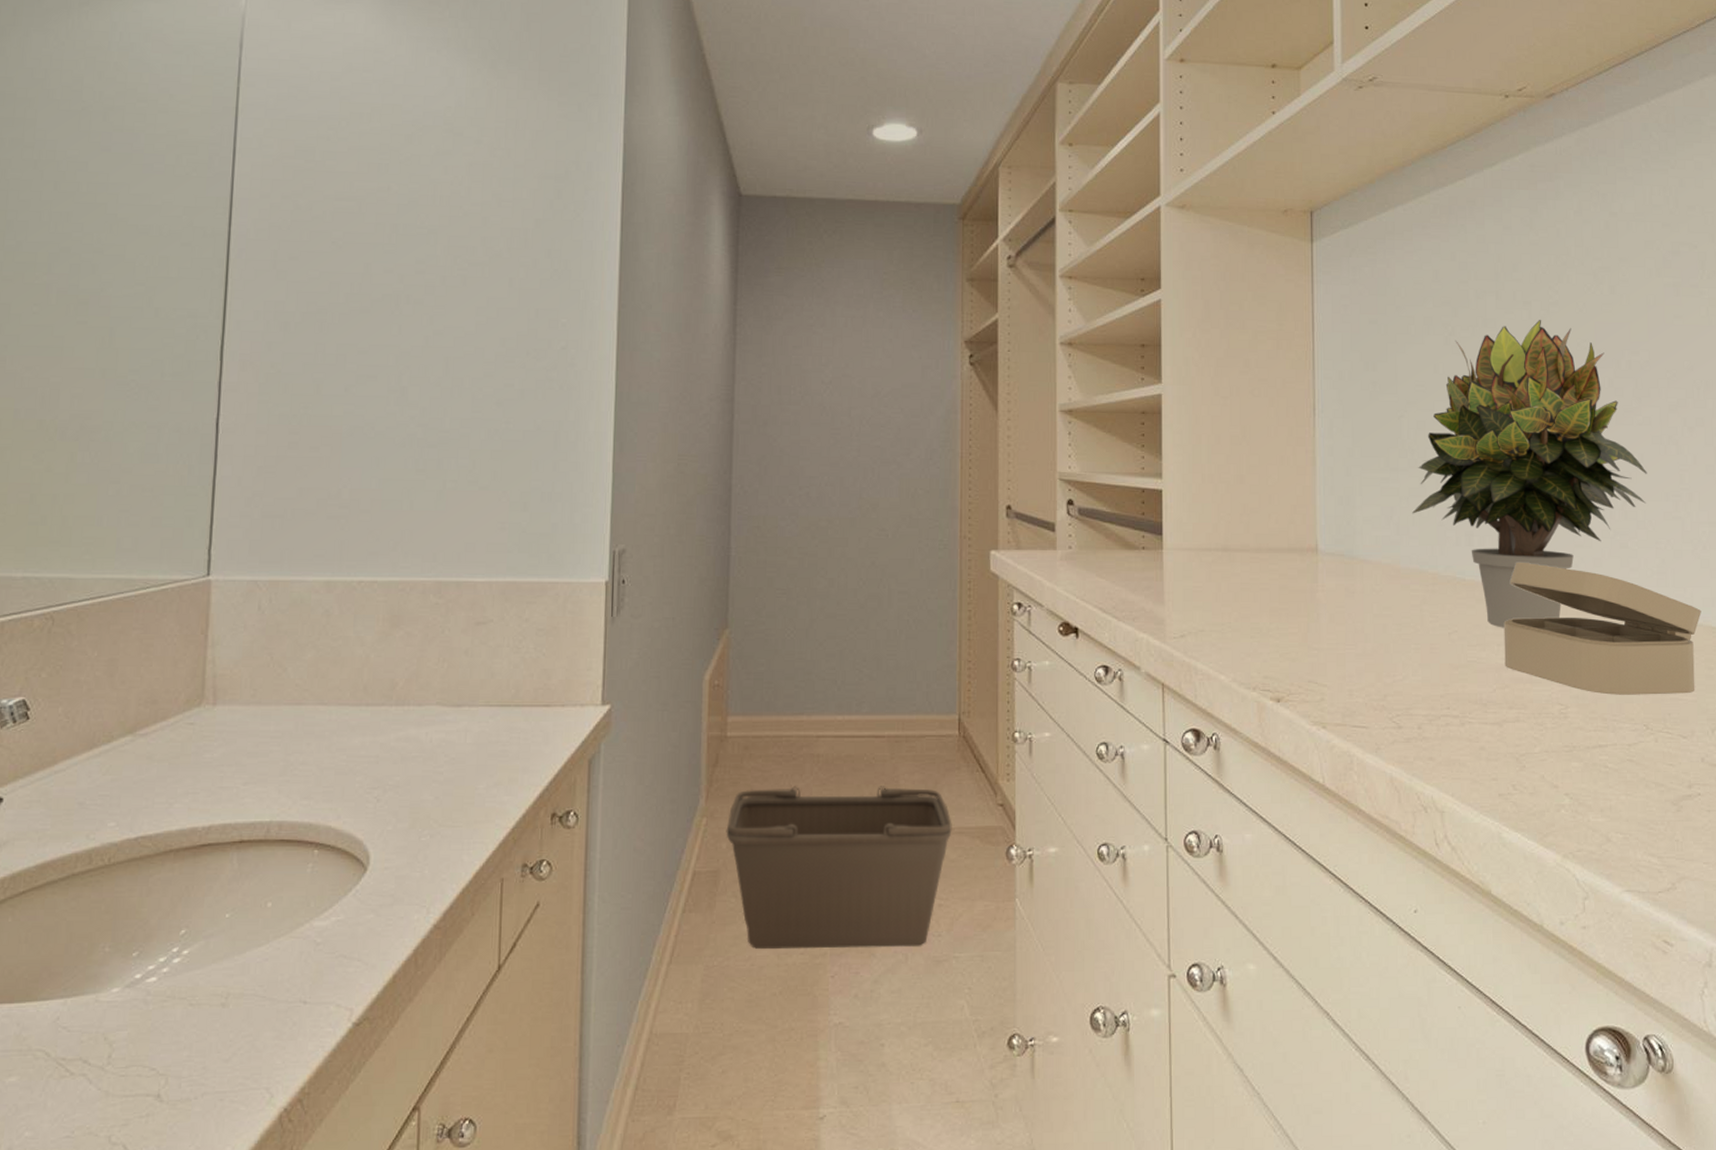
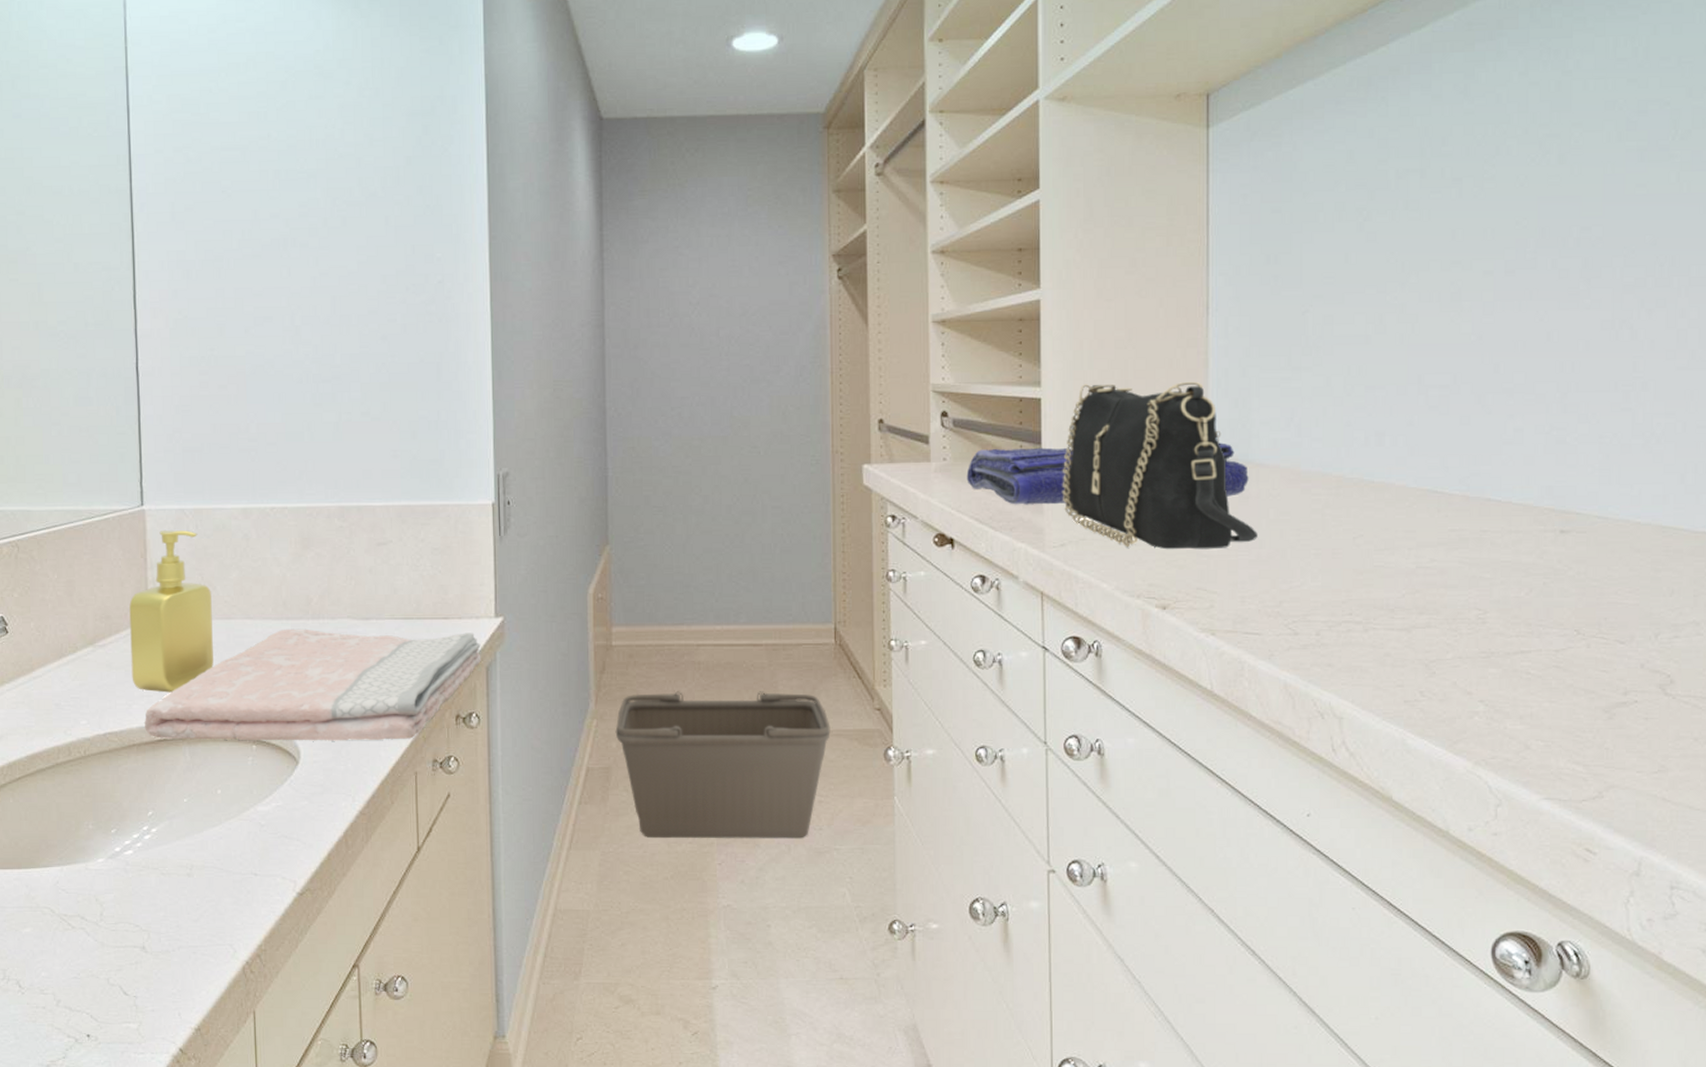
soap dispenser: none [176,604,281,789] -> present [129,530,214,693]
towel: none [185,716,584,845] -> present [143,628,481,741]
towel: none [1091,538,1354,596] -> present [966,442,1249,505]
handbag: none [1182,477,1363,643] -> present [1062,381,1258,550]
potted plant: present [1412,320,1647,628] -> none [1316,198,1593,531]
jewelry box: present [1503,562,1702,695] -> none [1416,461,1650,599]

